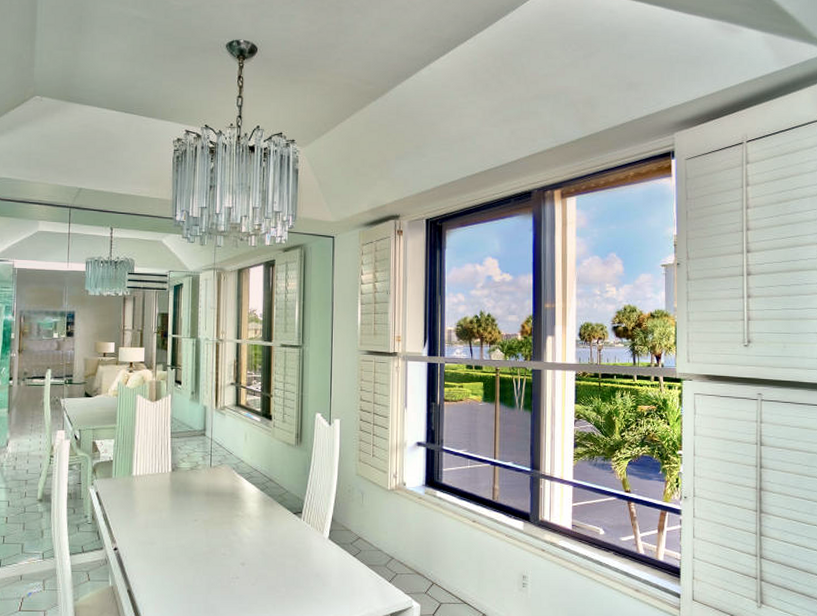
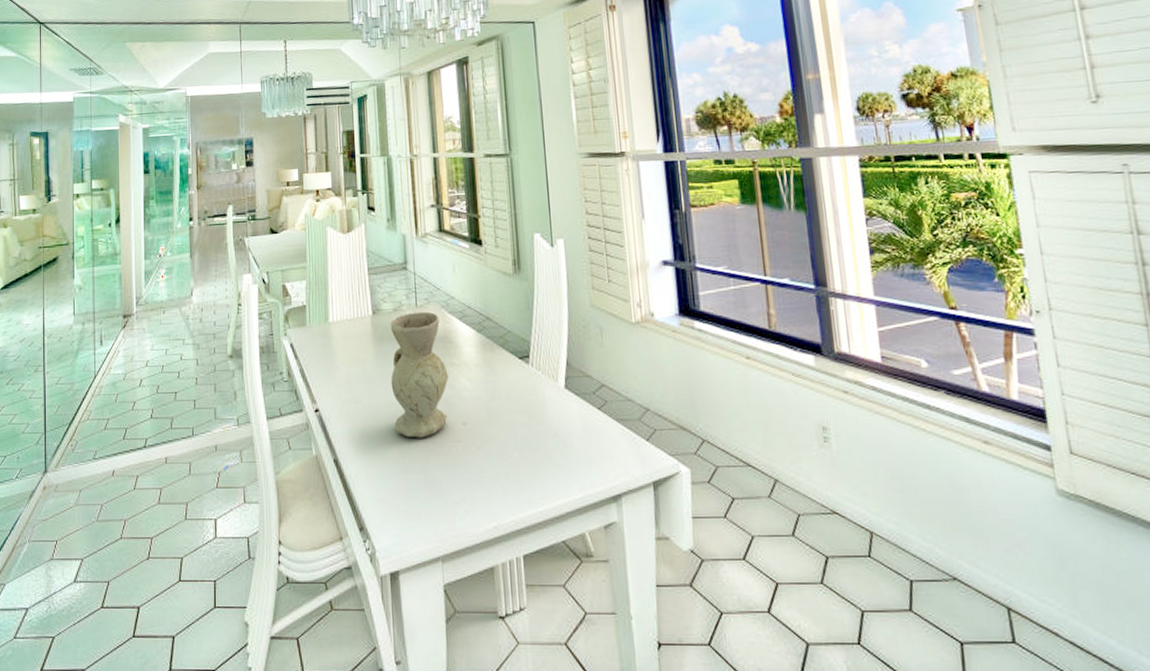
vase: none [183,471,233,575] -> present [390,311,448,438]

